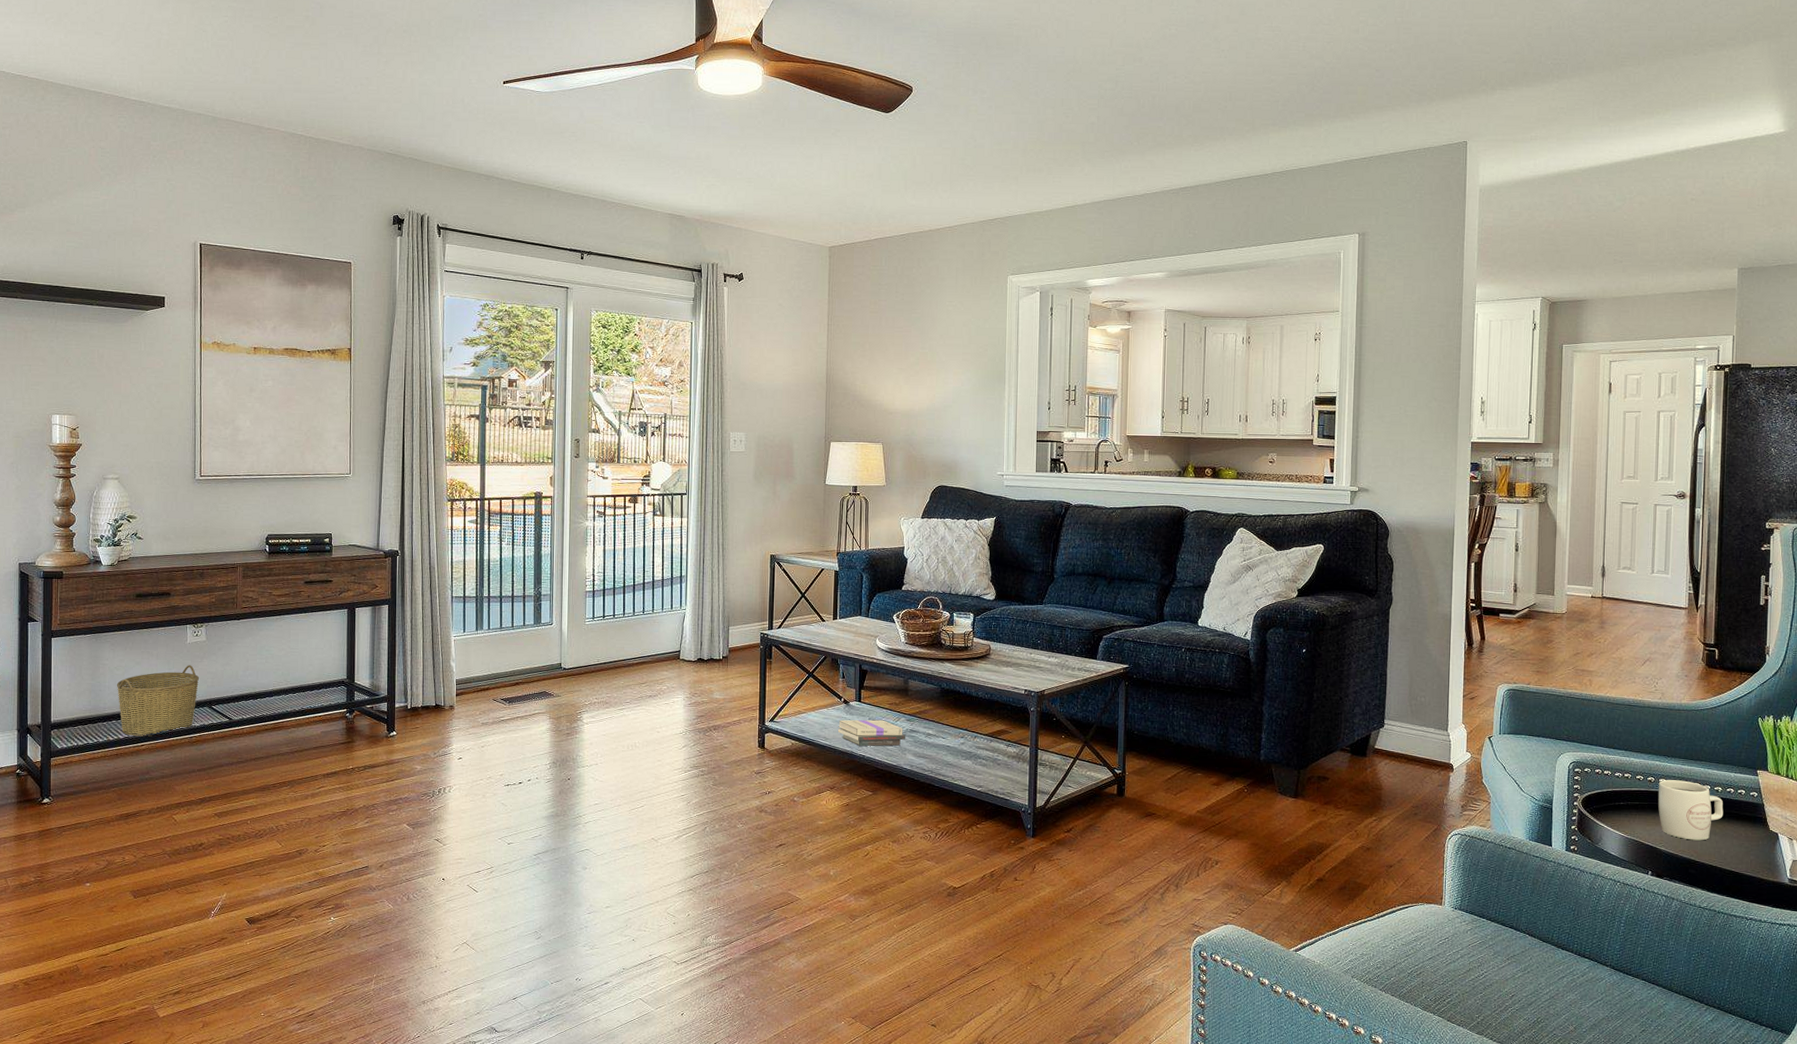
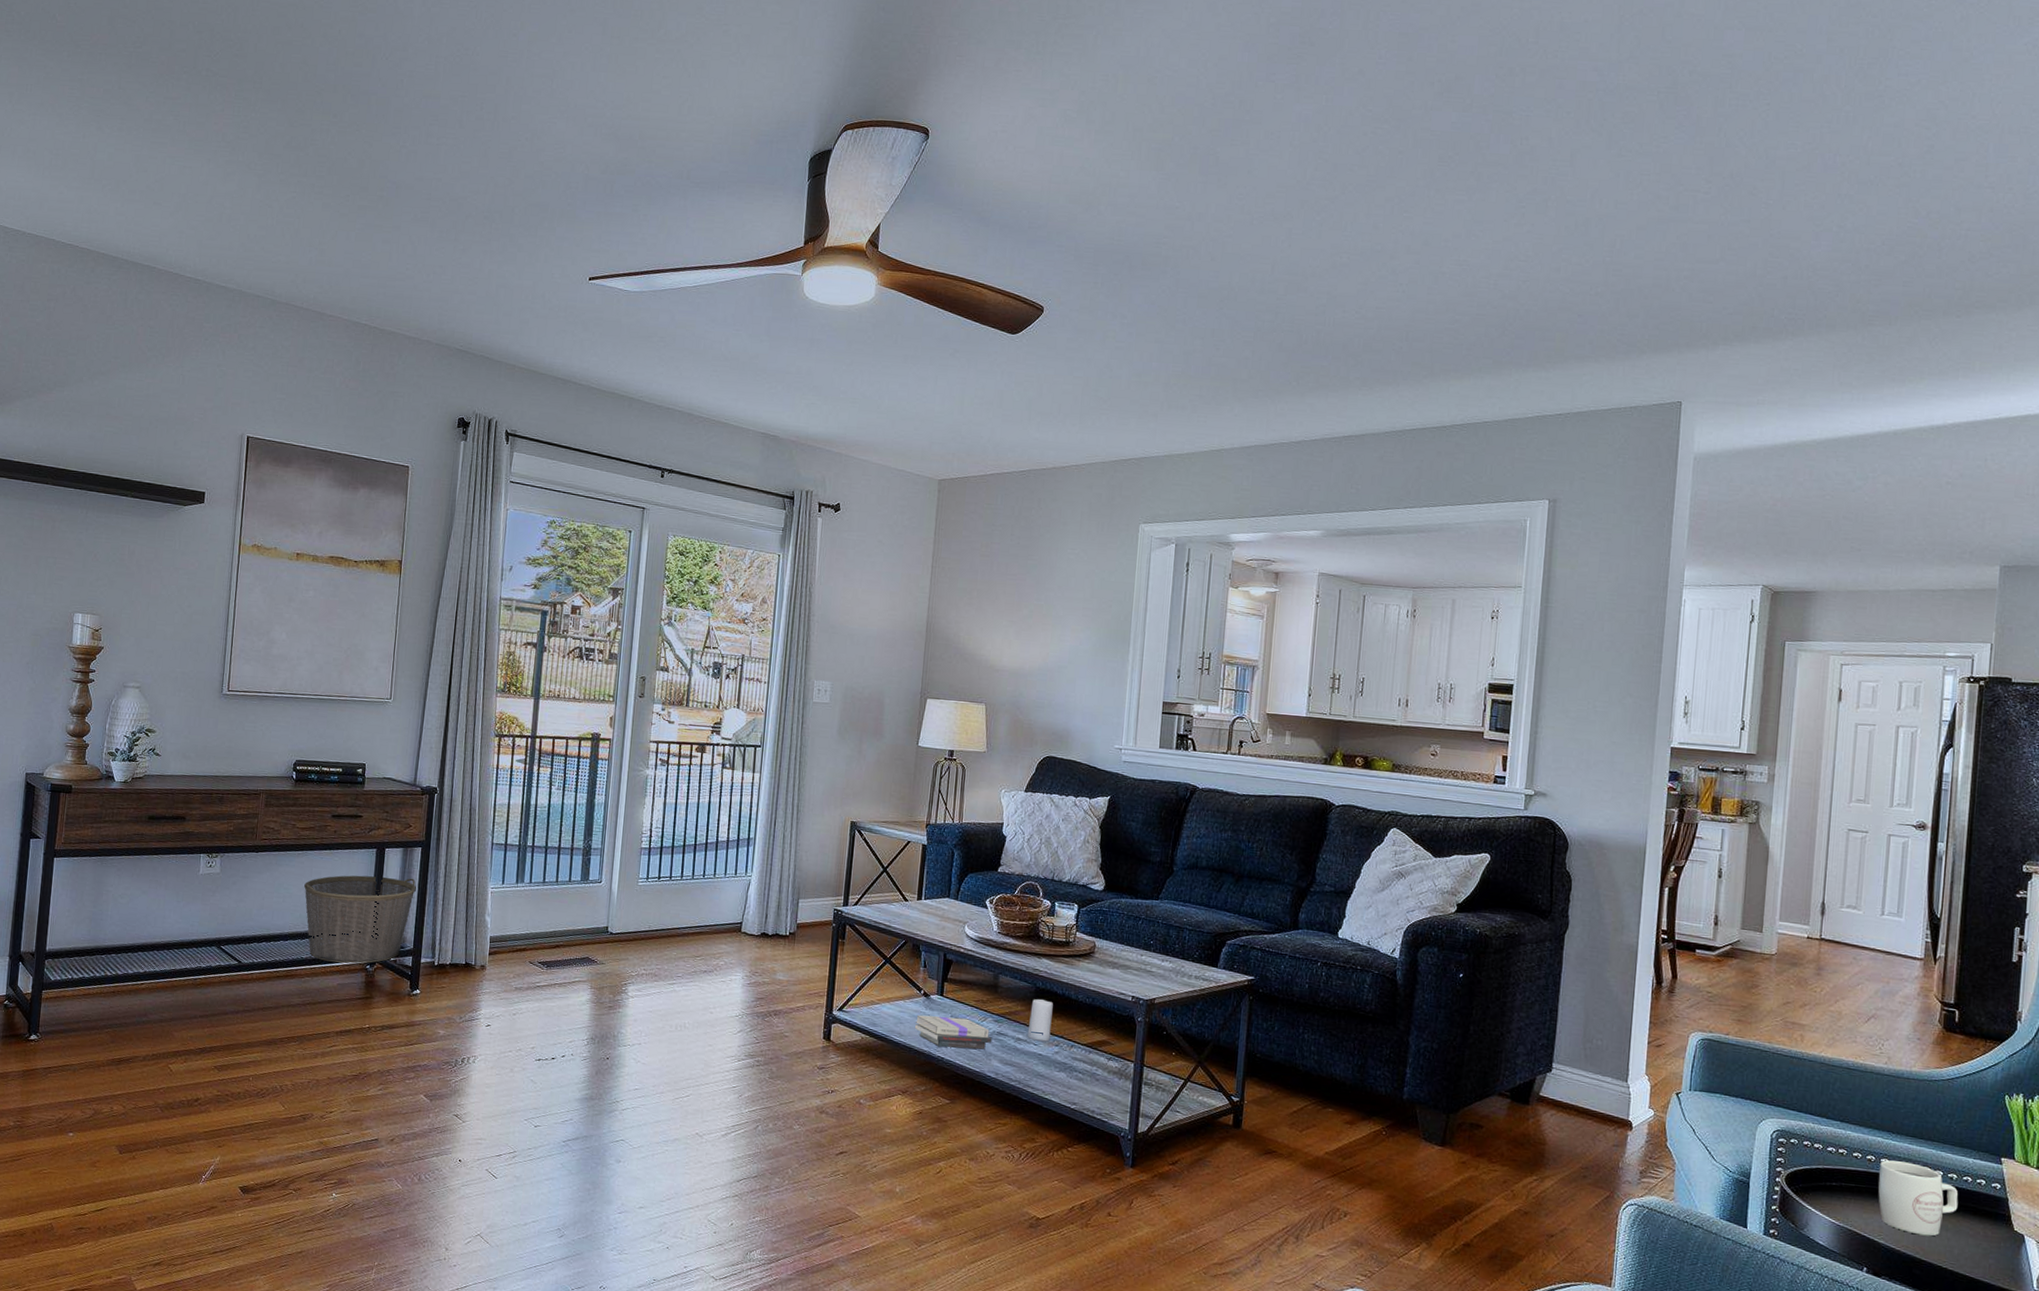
basket: present [116,665,199,737] -> none [119,898,209,975]
basket: none [284,633,386,713] -> present [304,875,416,964]
candle: none [936,698,957,736] -> present [1027,998,1053,1043]

